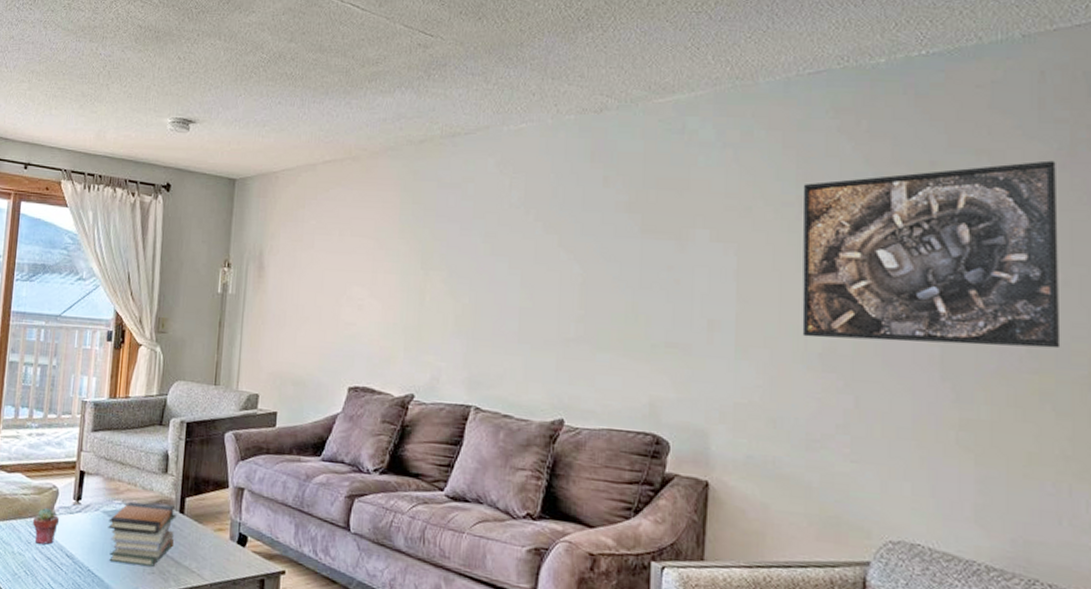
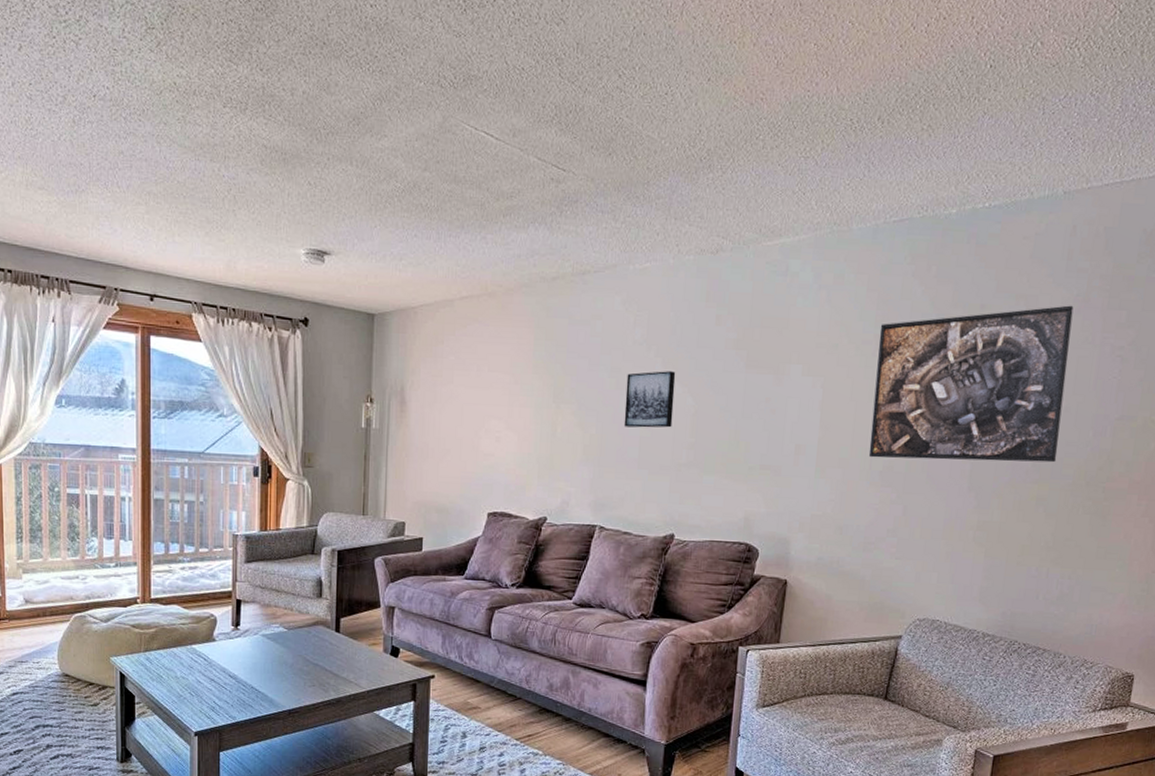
potted succulent: present [32,508,59,545] -> none [193,635,219,668]
book stack: present [108,501,177,567] -> none [268,624,333,680]
wall art: none [500,236,559,298] -> present [624,371,676,428]

